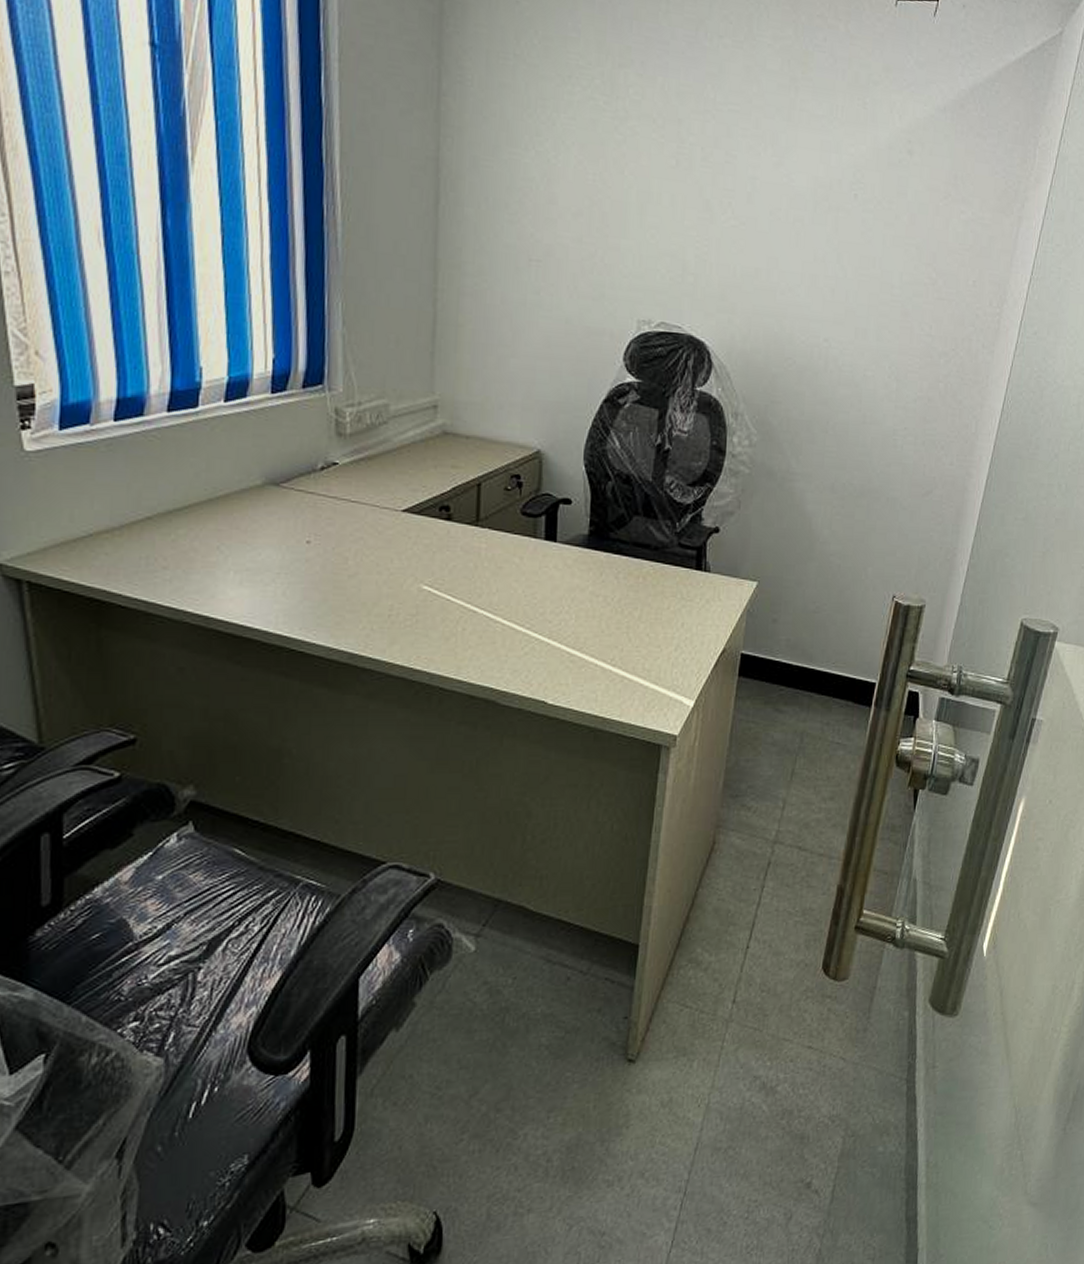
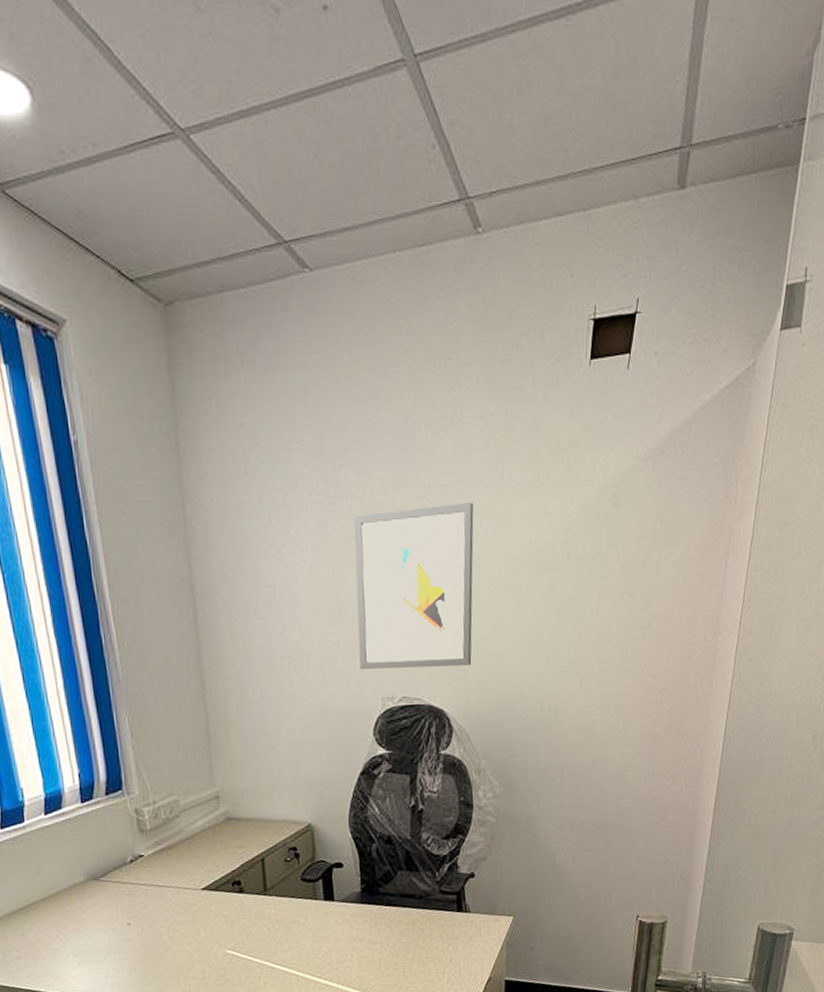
wall art: none [617,119,760,298] -> present [354,502,474,669]

